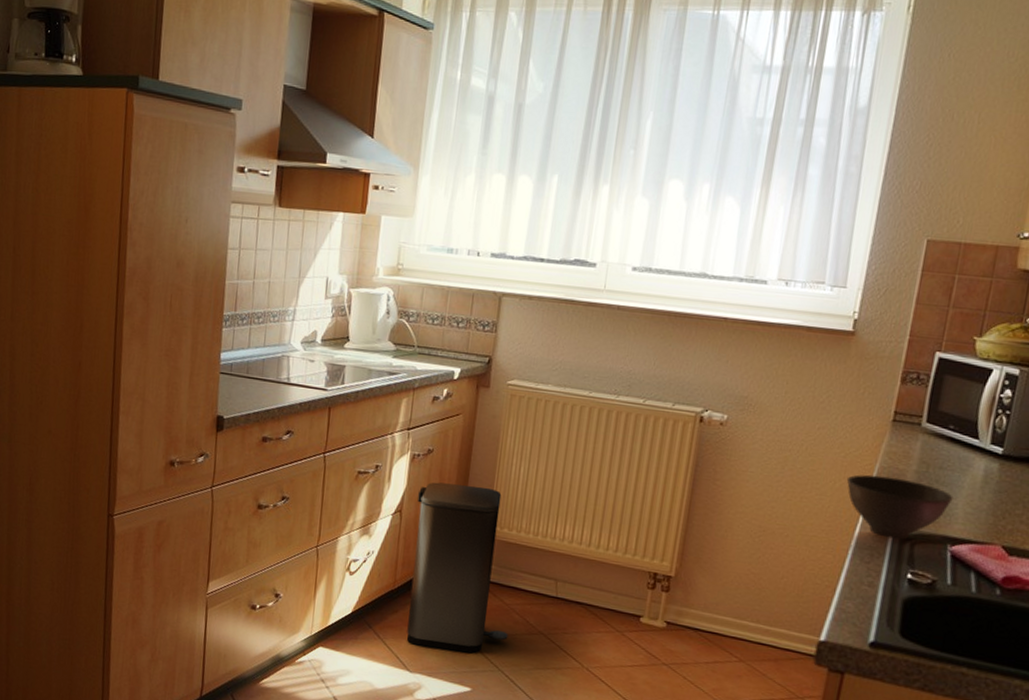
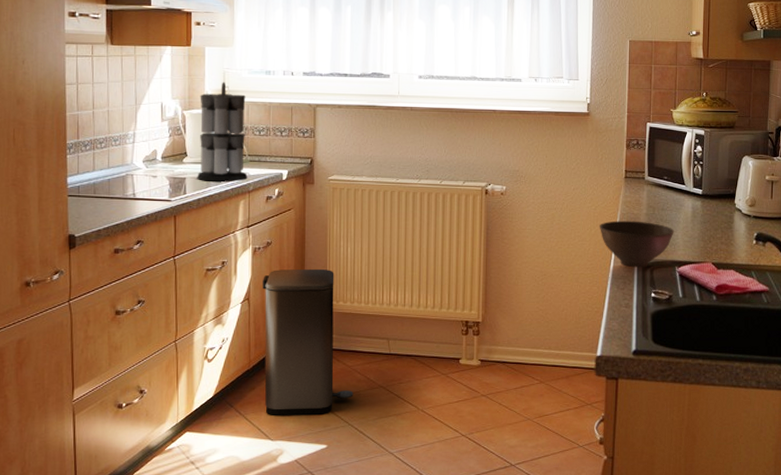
spice rack: none [357,258,422,376] -> present [197,82,248,182]

